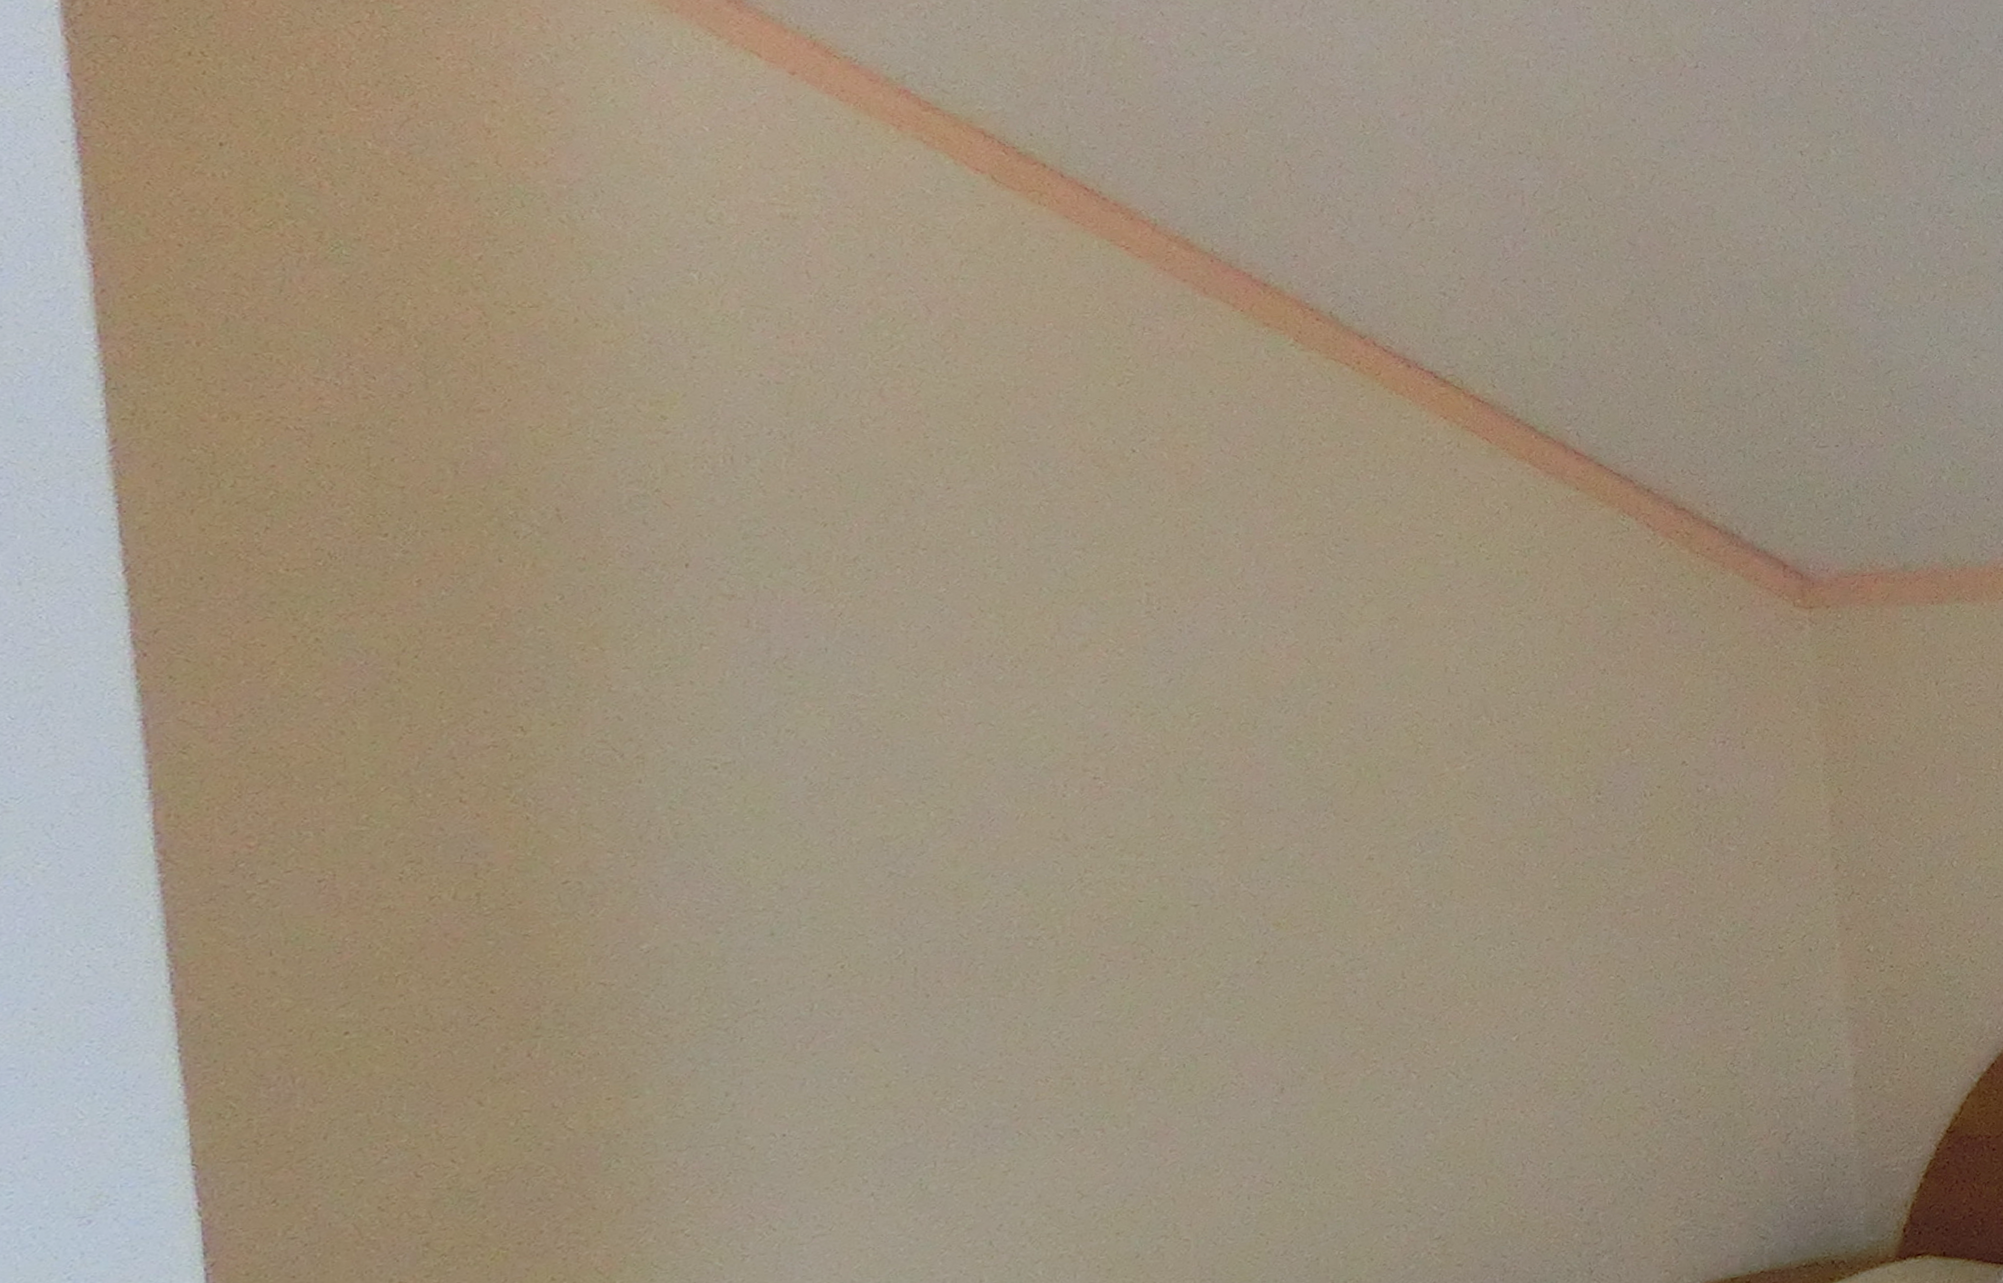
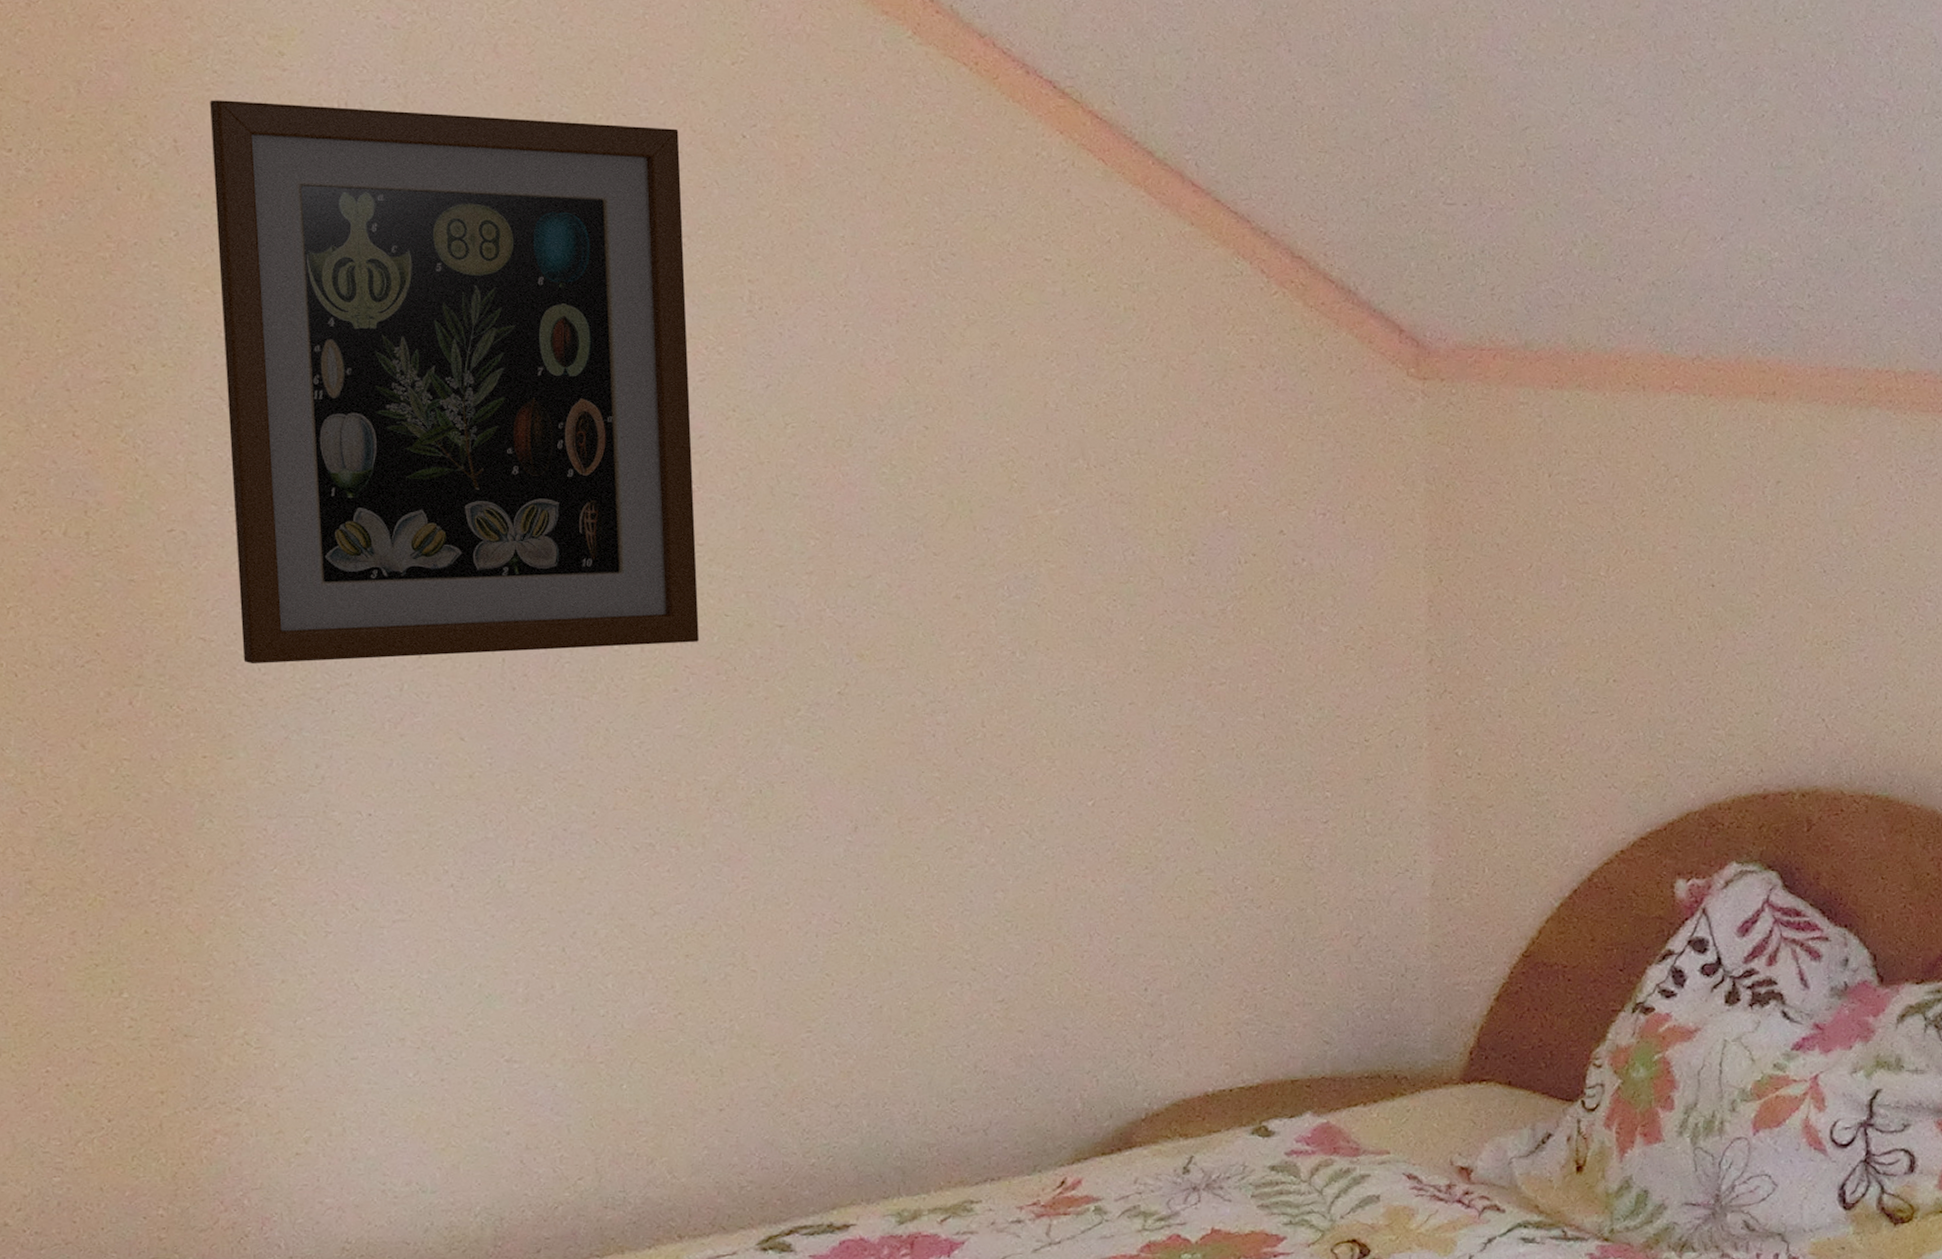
wall art: none [592,450,1114,1003] -> present [210,100,699,665]

